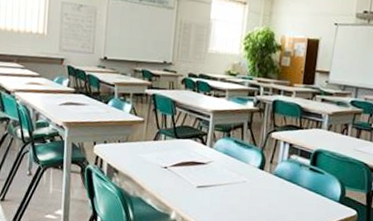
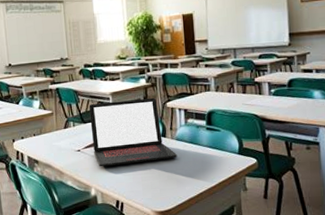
laptop: none [181,119,273,195] -> present [89,97,178,167]

